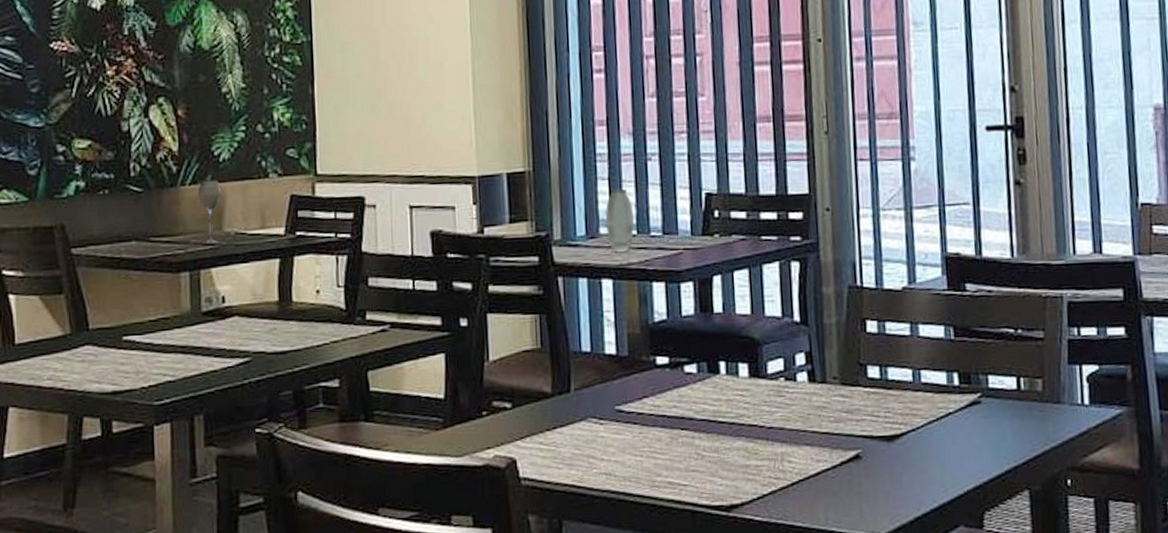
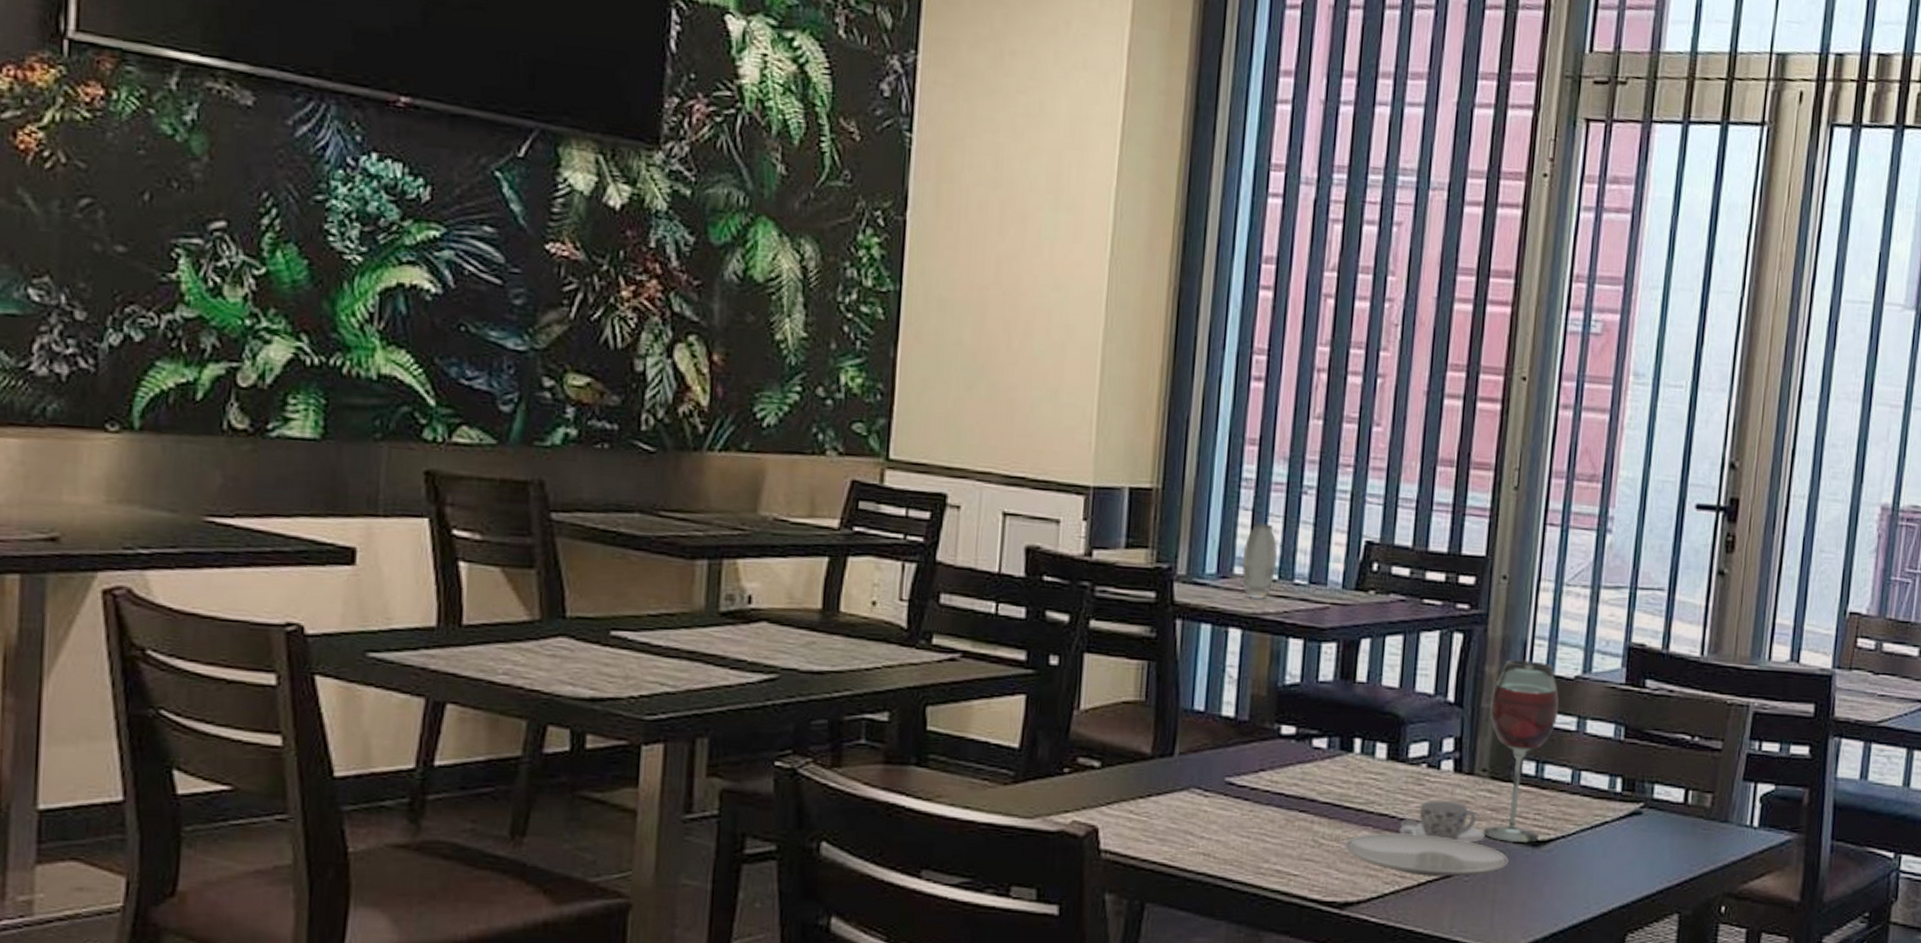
wineglass: present [198,180,222,245] -> none [727,448,762,530]
plate: none [723,439,868,476] -> present [1344,833,1509,877]
teacup: none [768,407,845,443] -> present [1399,800,1486,843]
wineglass: none [831,278,892,439] -> present [1483,659,1559,842]

